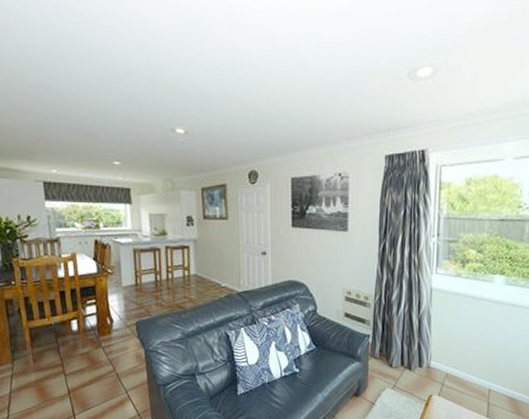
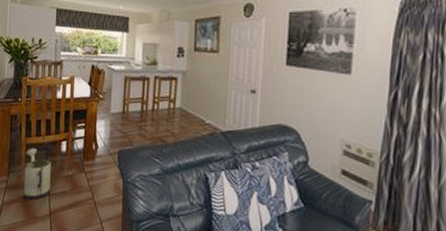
watering can: none [29,331,66,382] -> present [23,148,51,200]

